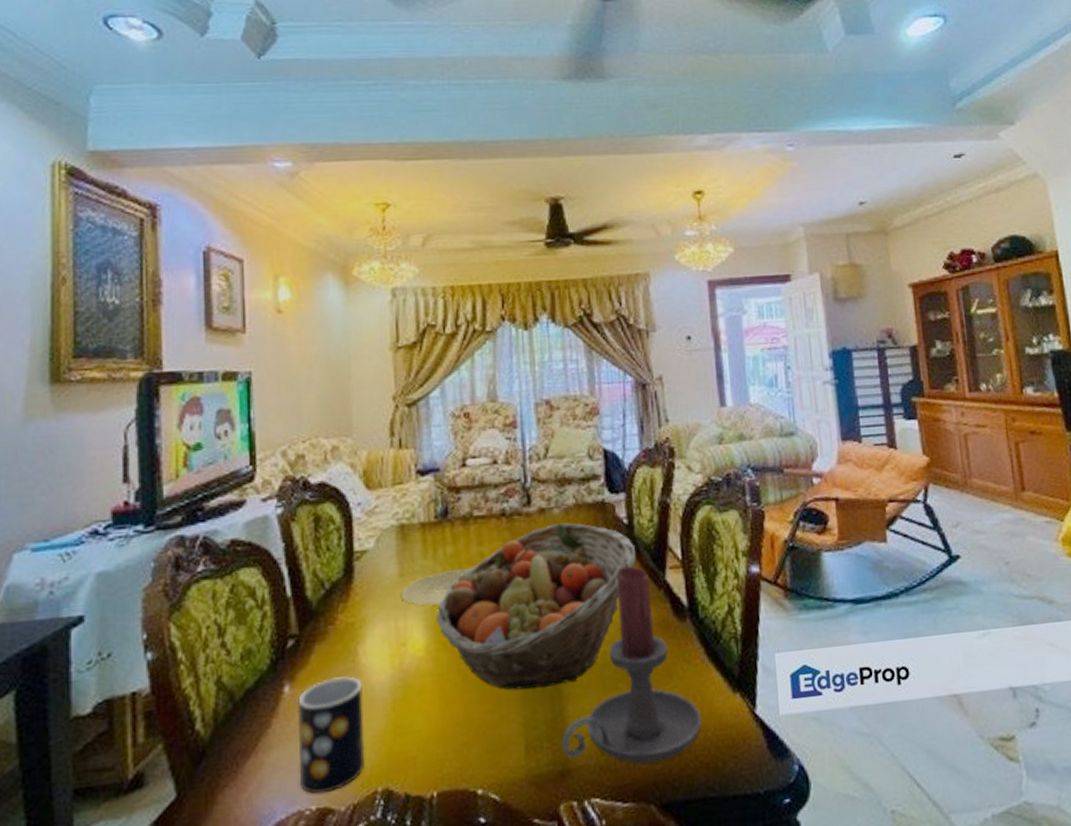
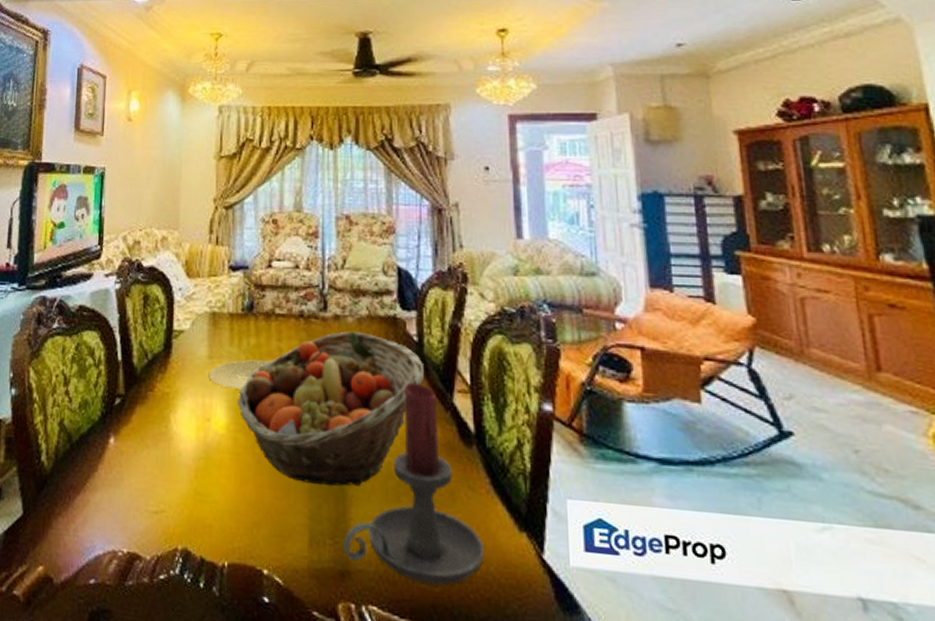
mug: present [296,676,365,794] -> none [116,438,172,540]

